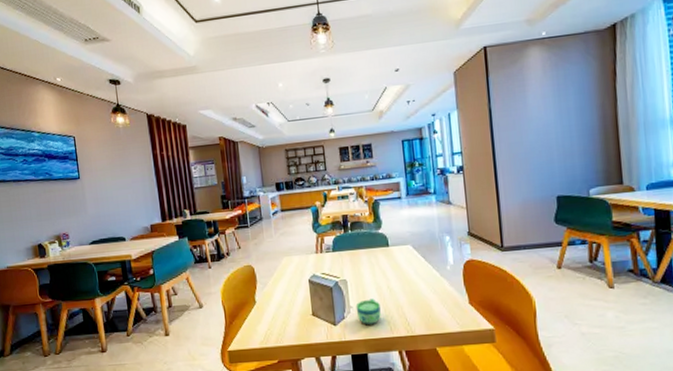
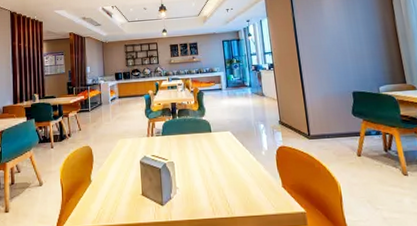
cup: present [355,298,381,325] -> none [181,180,204,206]

